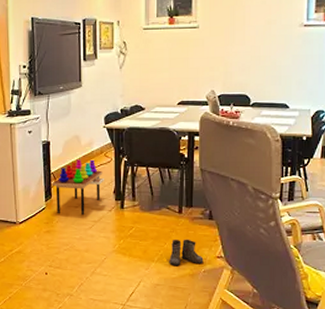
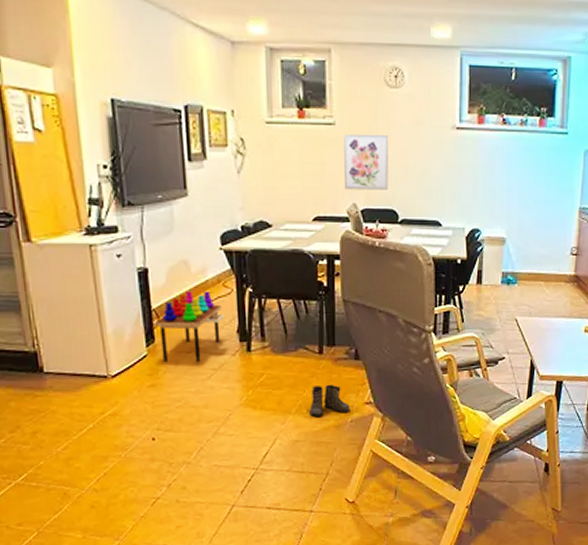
wall art: none [204,33,243,79] -> present [344,133,389,190]

